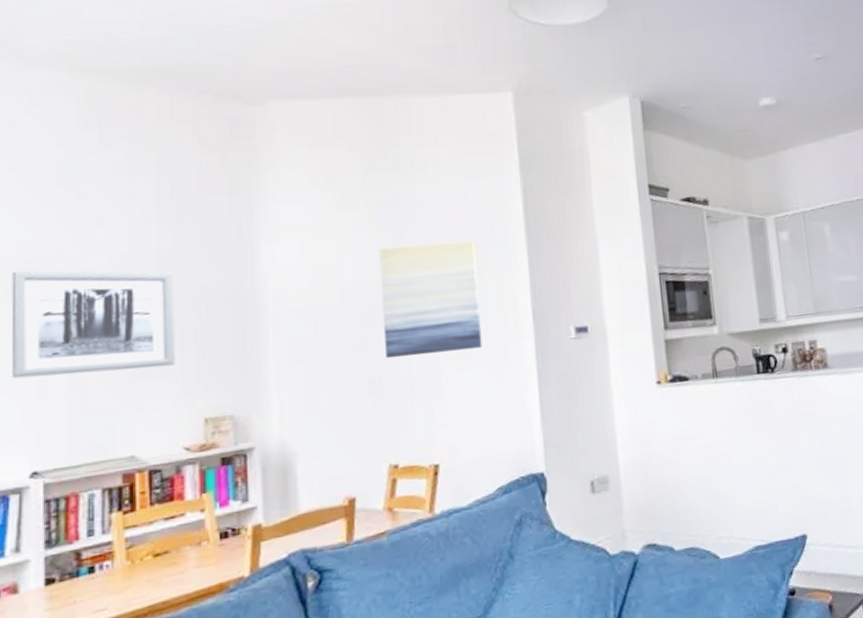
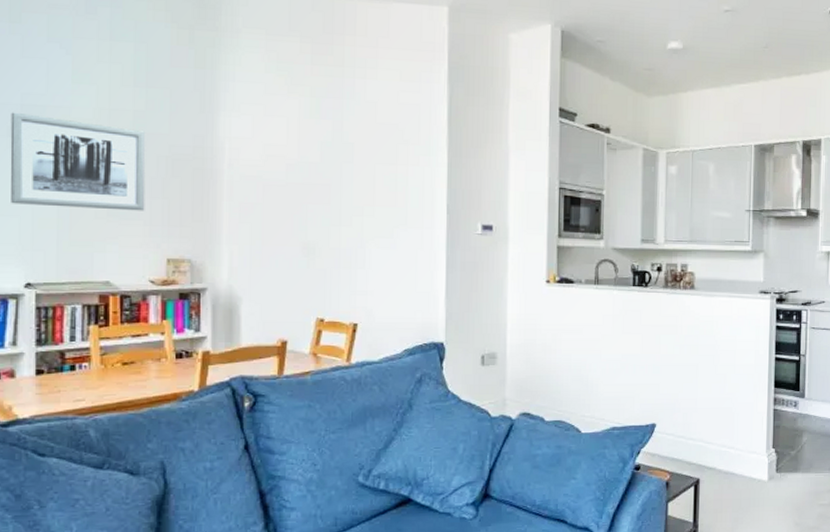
wall art: present [379,241,482,359] -> none [319,134,404,231]

